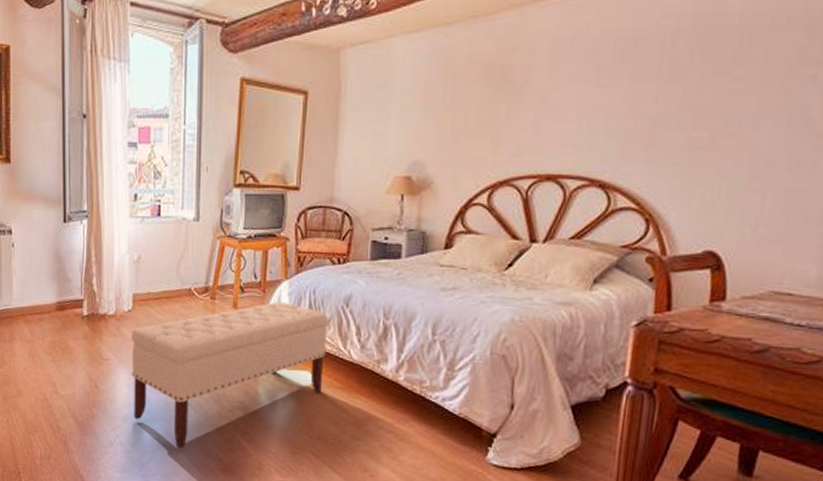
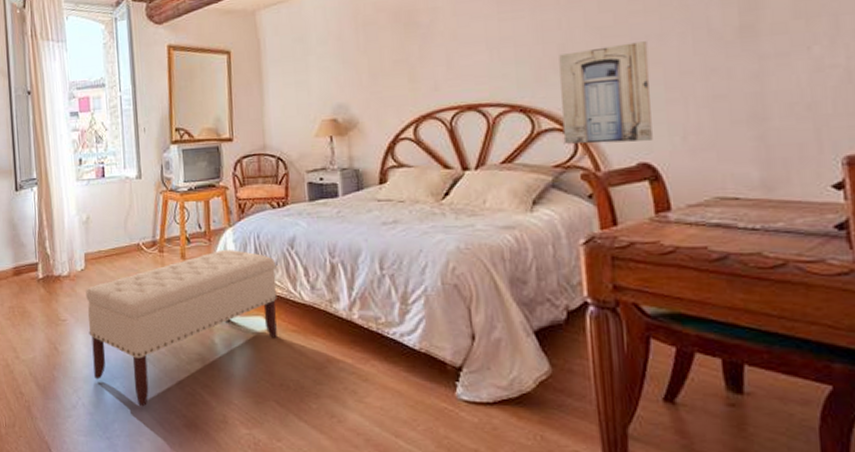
wall art: none [635,125,741,230] -> present [559,41,653,144]

